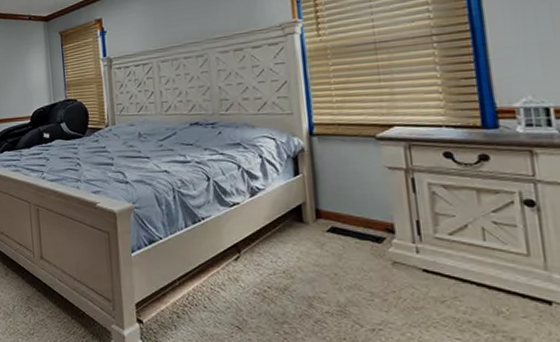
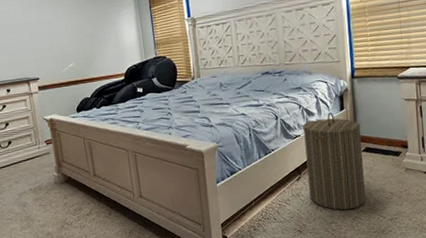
laundry hamper: none [243,176,333,308] -> present [303,112,366,210]

